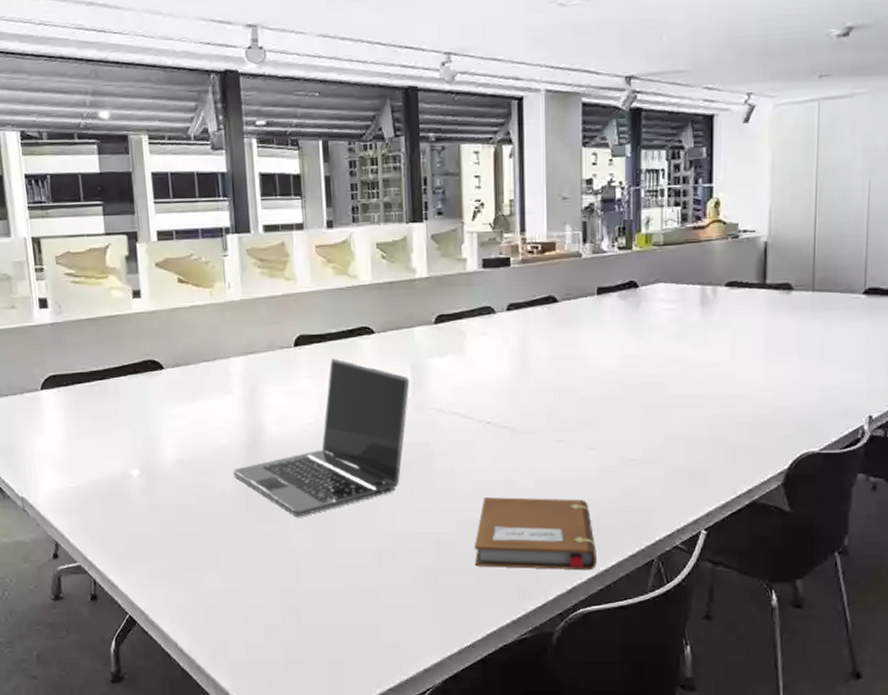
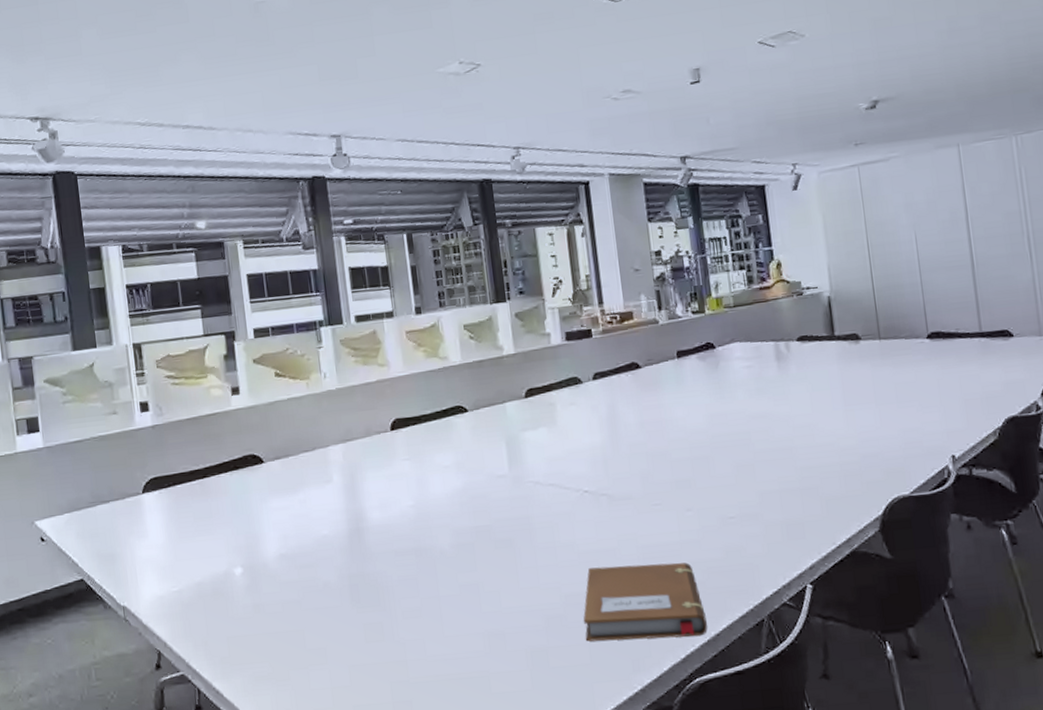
laptop: present [232,358,410,517] -> none [336,439,506,604]

